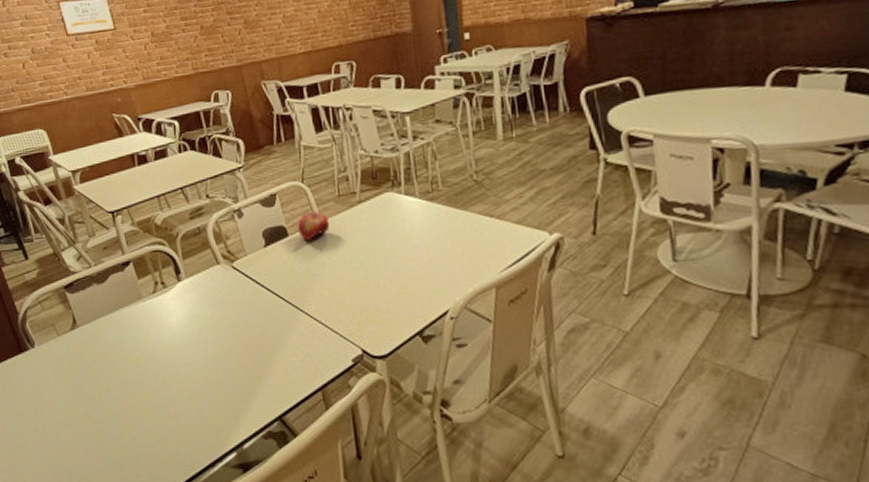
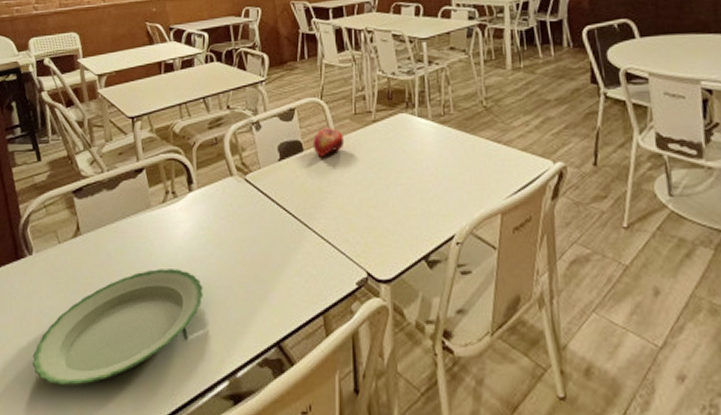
plate: none [50,354,204,462] -> present [32,269,203,386]

